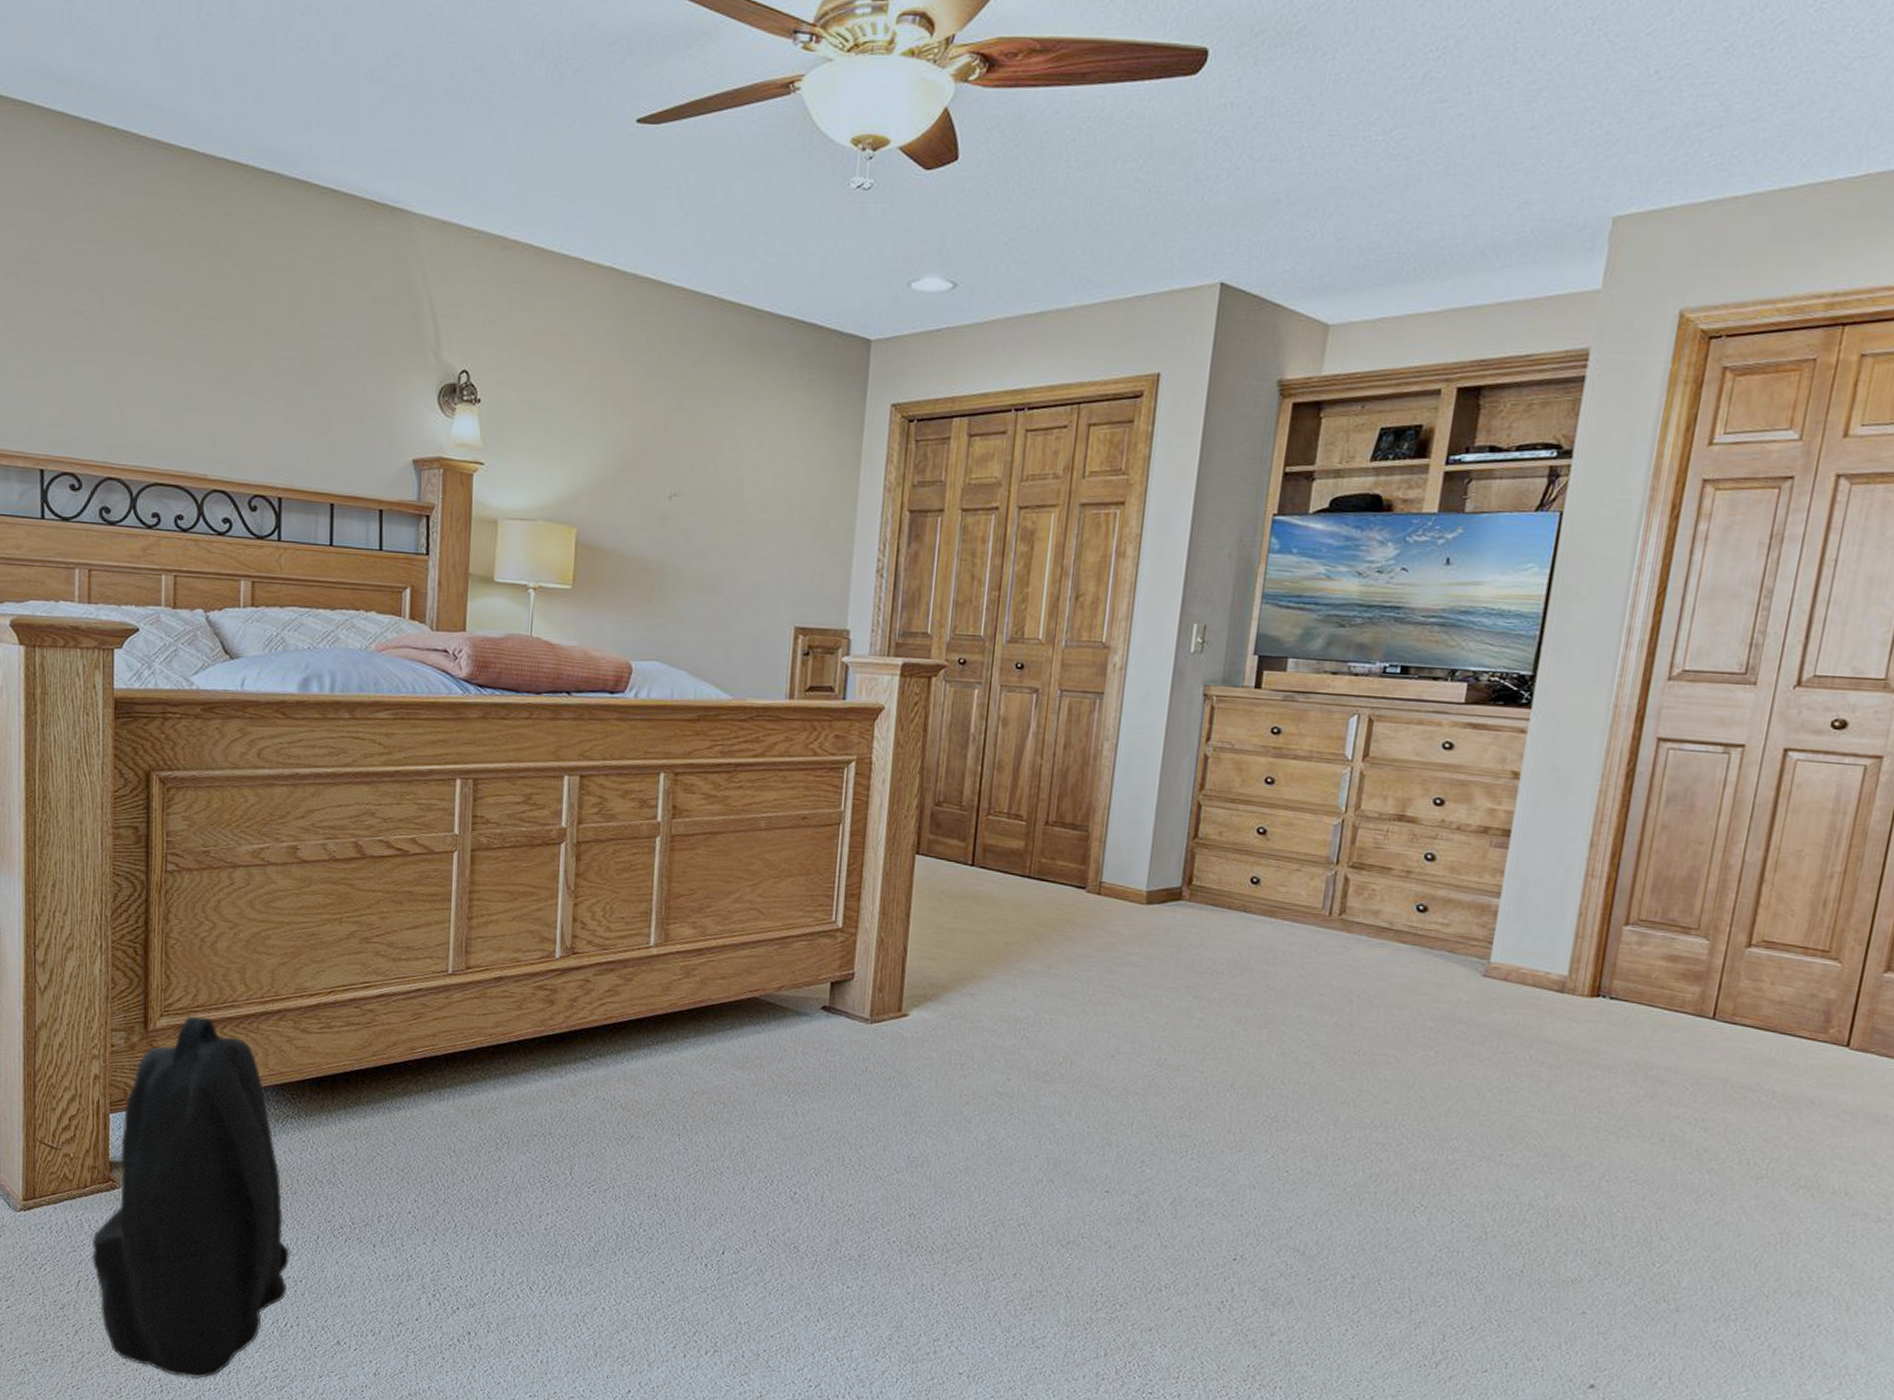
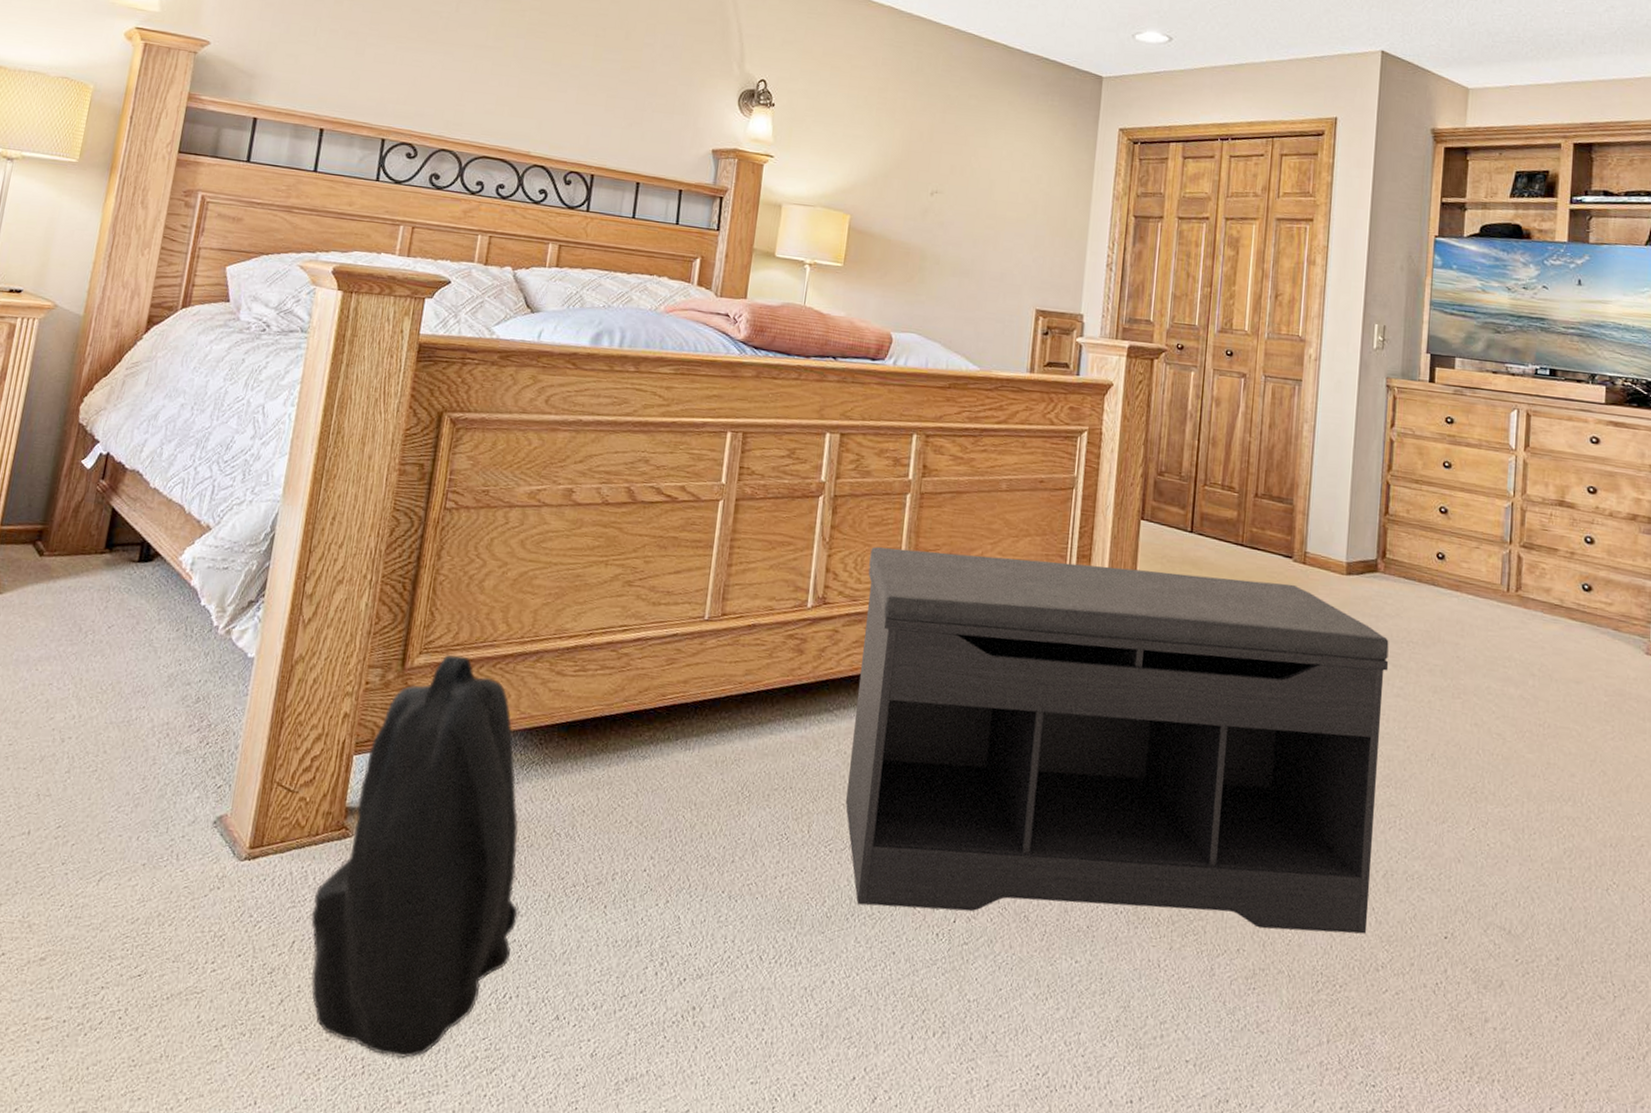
bench: none [607,894,1191,1258] -> present [845,547,1389,934]

